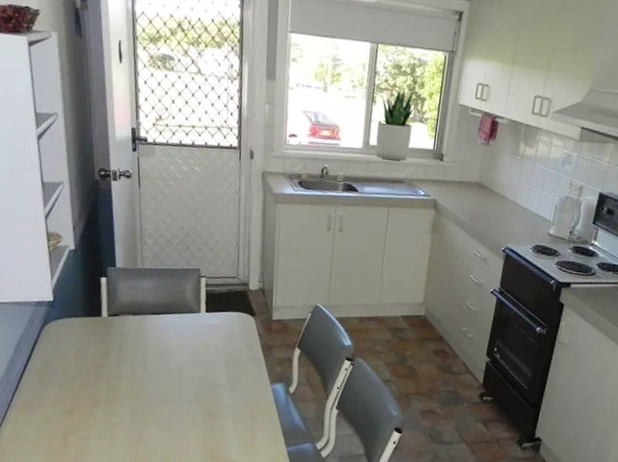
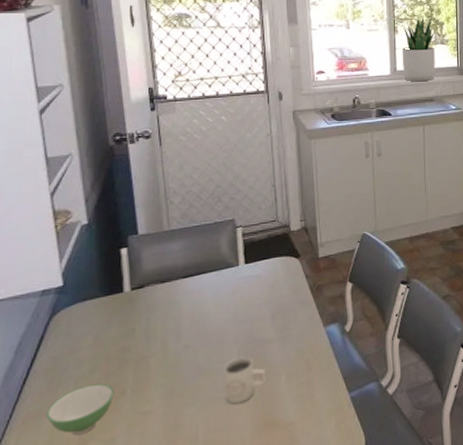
bowl: none [38,389,91,429] -> present [46,383,115,436]
mug: none [179,394,217,434] -> present [223,356,267,404]

